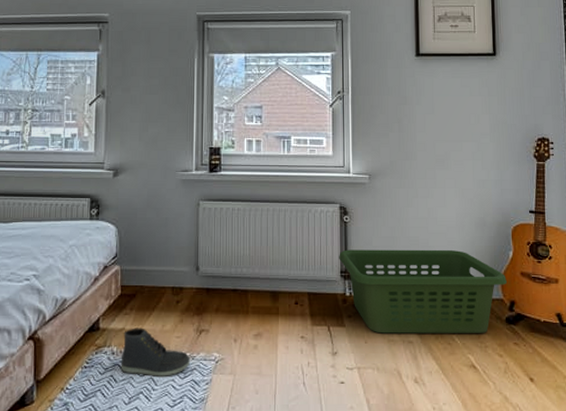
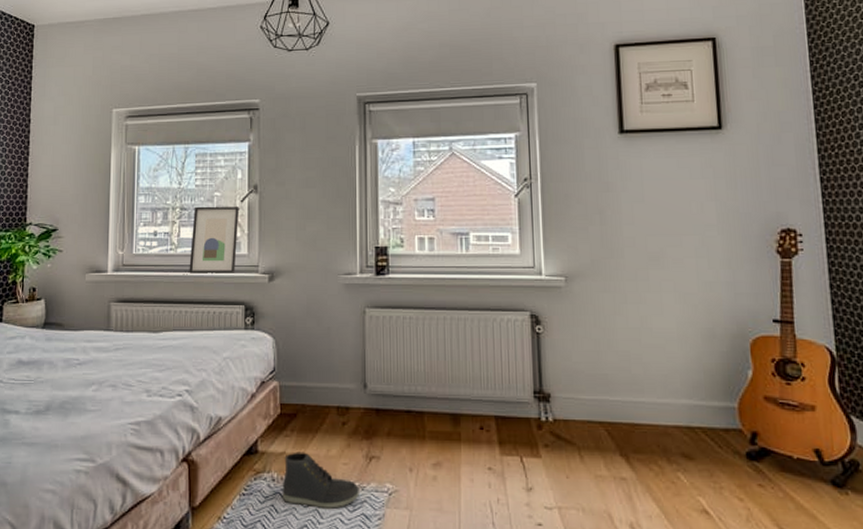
picture frame: none [39,108,88,171] -> present [189,206,240,275]
laundry basket: present [339,249,507,334] -> none [531,366,746,471]

